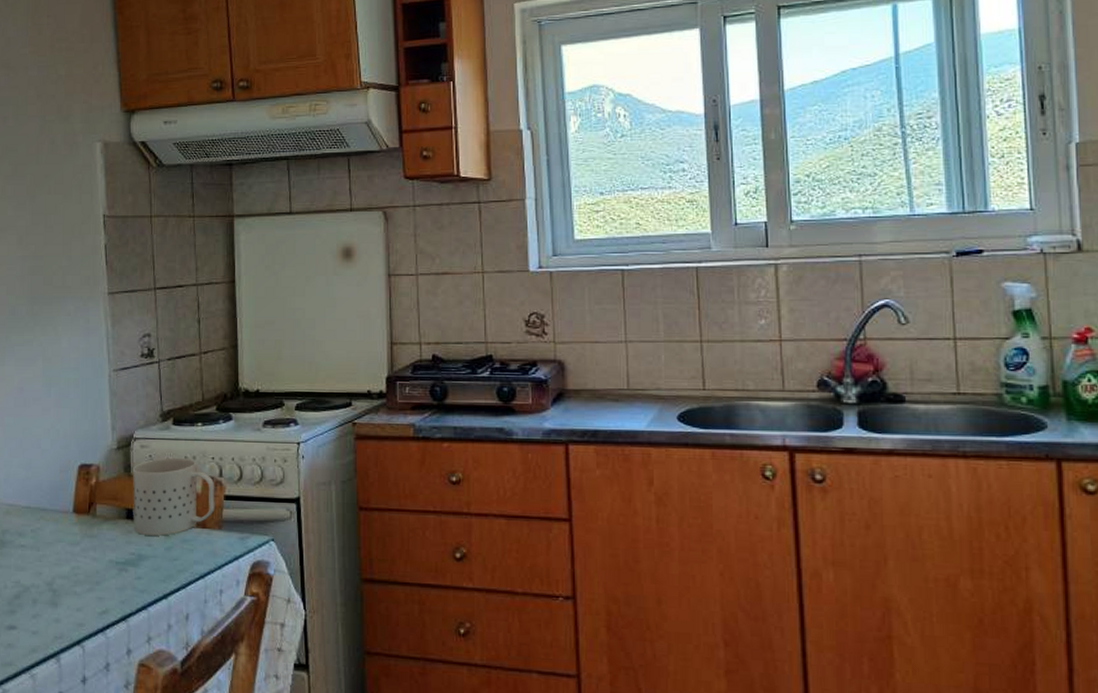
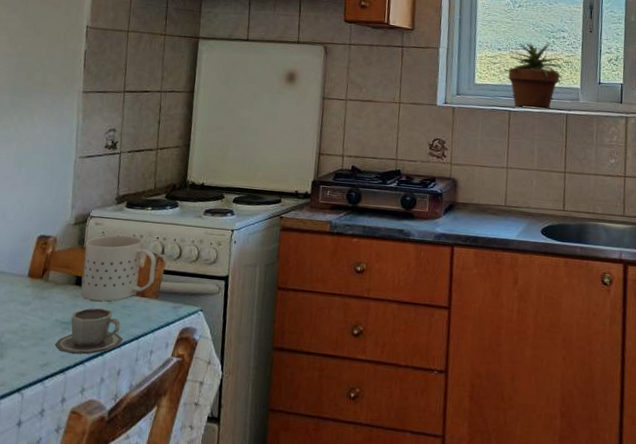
cup: none [111,543,187,599] -> present [54,308,123,355]
potted plant: none [608,179,690,263] -> present [502,42,565,108]

